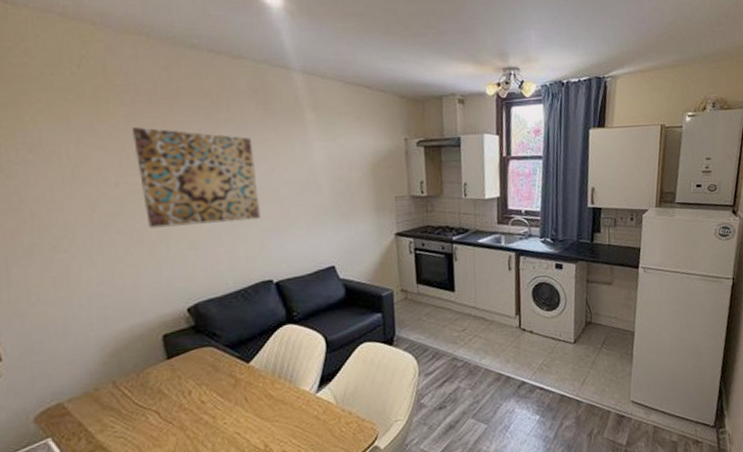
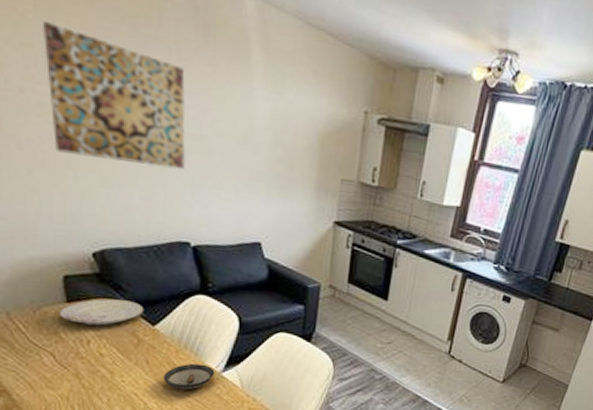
plate: none [160,344,239,377] -> present [58,298,144,326]
saucer: none [262,389,310,420] -> present [163,363,215,390]

